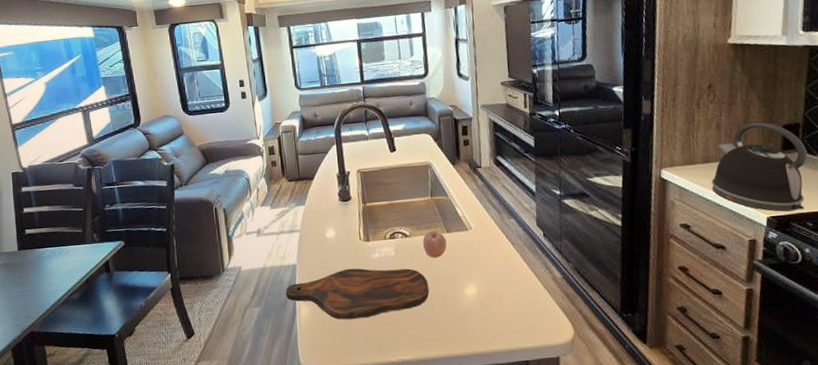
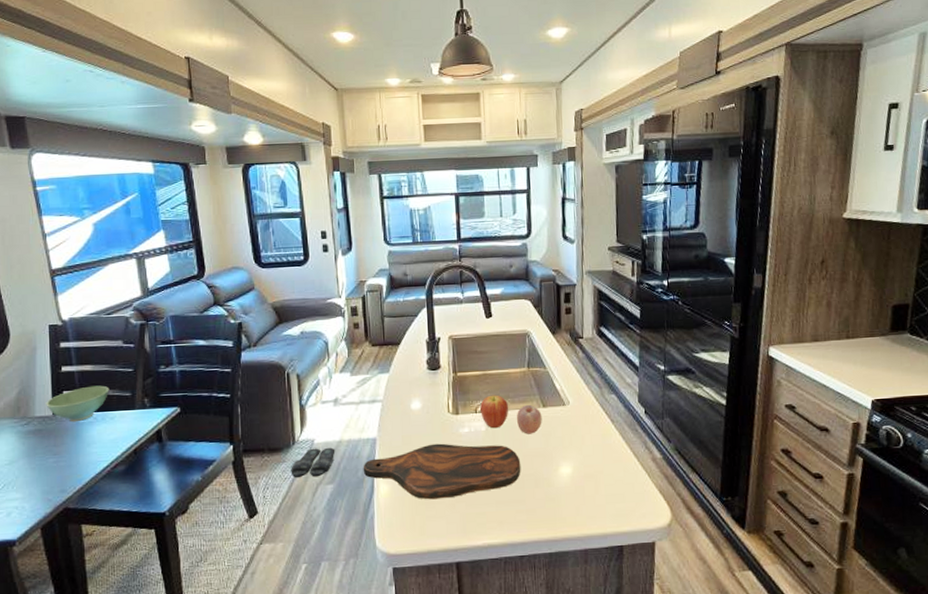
bowl: none [12,223,64,257] -> present [46,385,109,423]
slippers: none [221,274,259,302] -> present [291,447,334,477]
fruit: none [389,222,416,254] -> present [480,395,509,429]
kettle: present [711,121,808,212] -> none [819,300,916,395]

